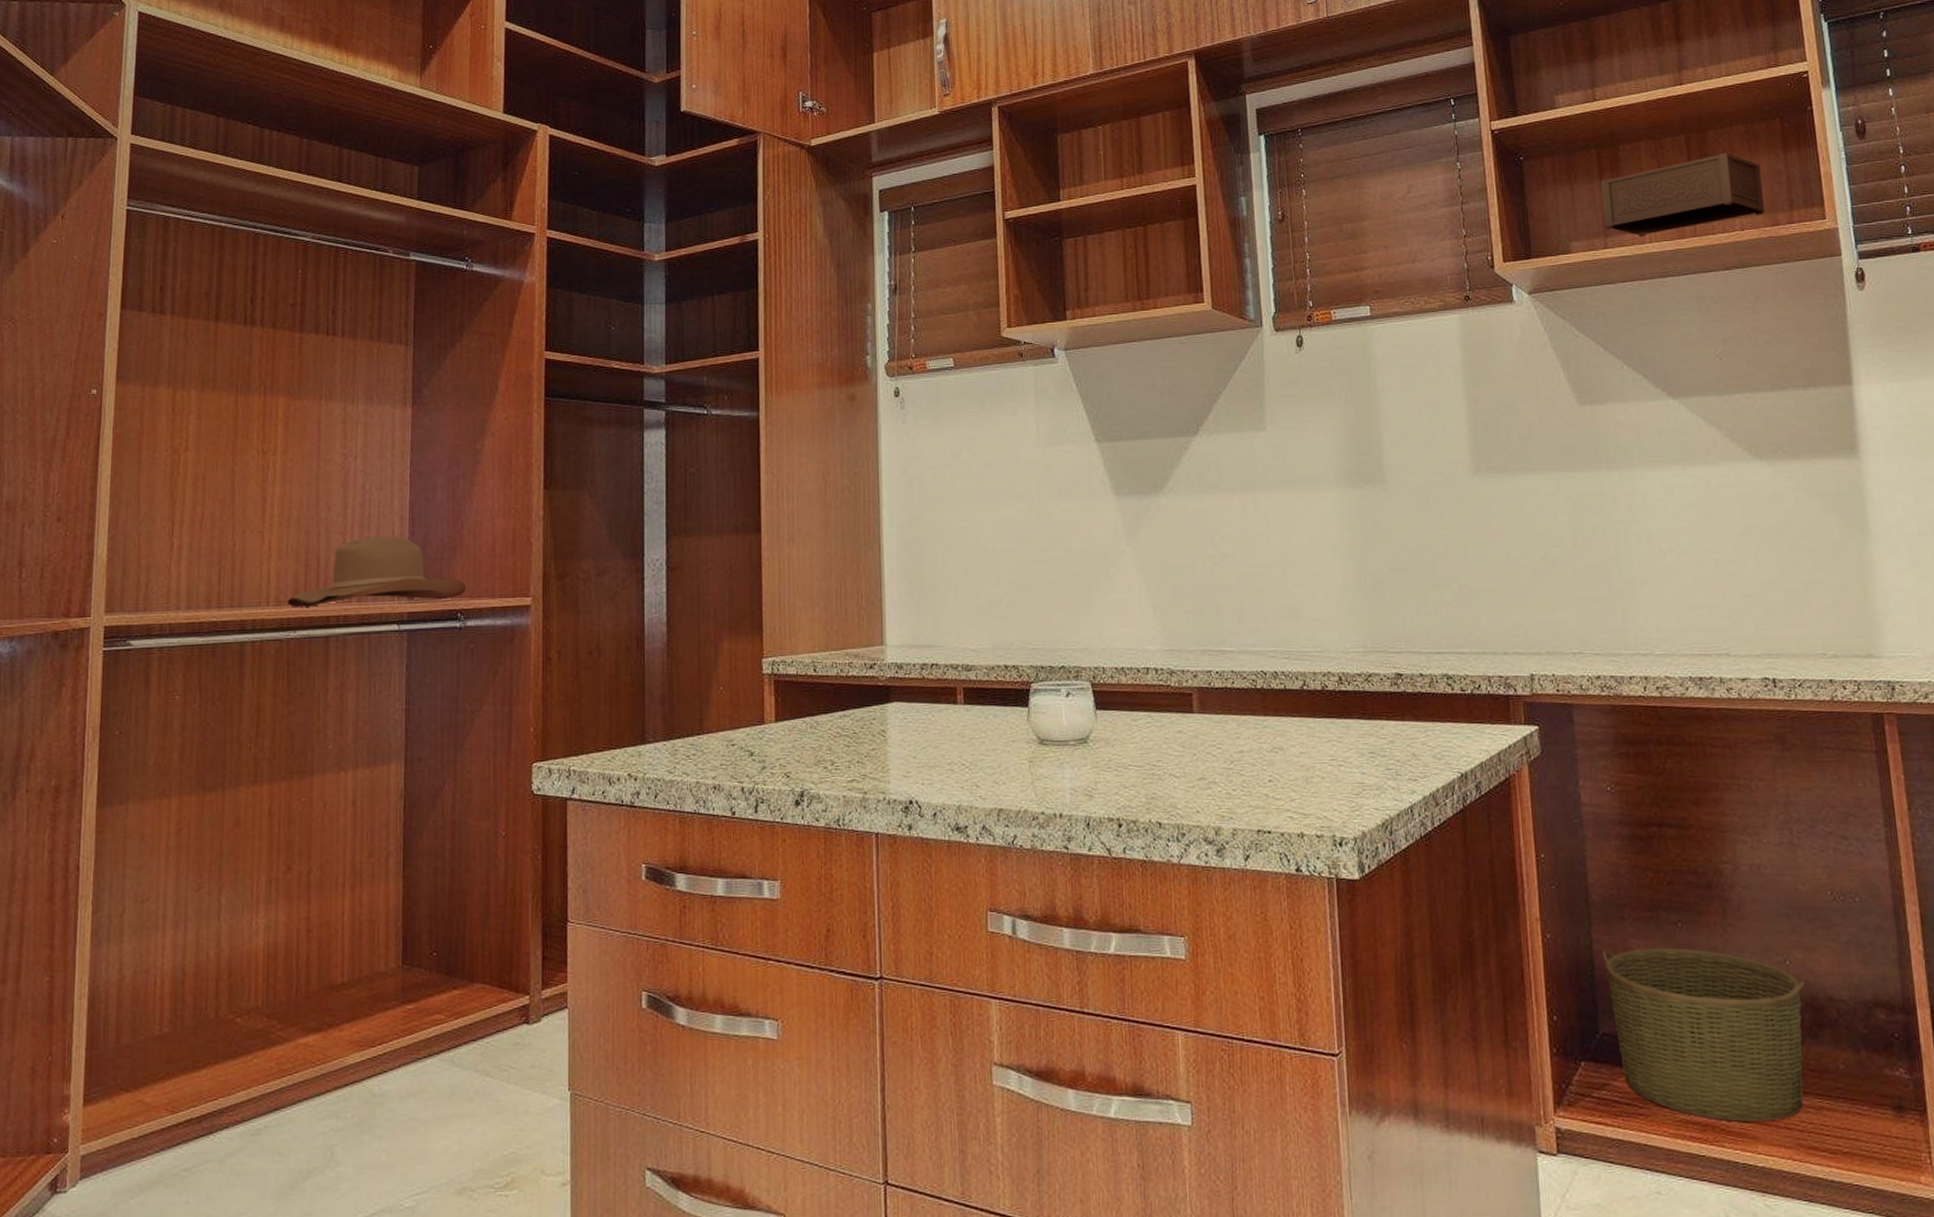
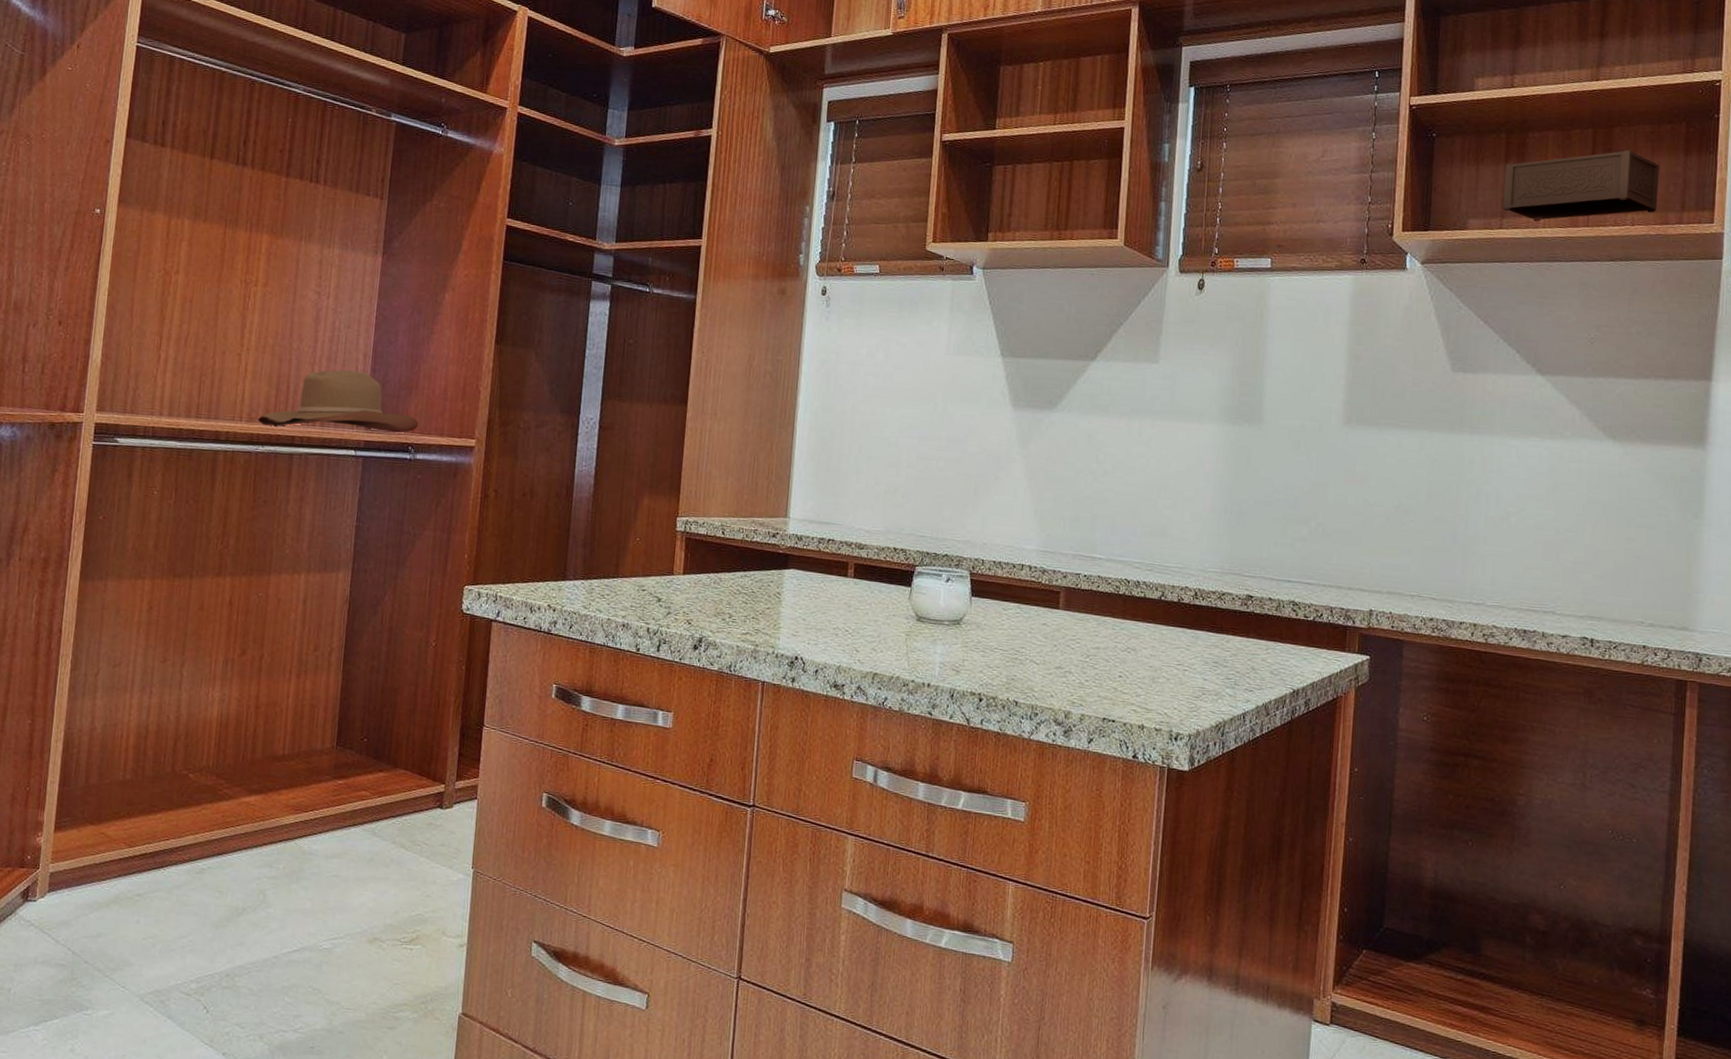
basket: present [1602,948,1805,1123] -> none [1396,857,1575,1020]

